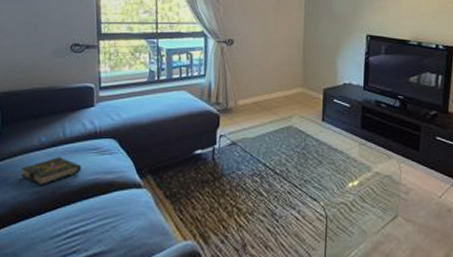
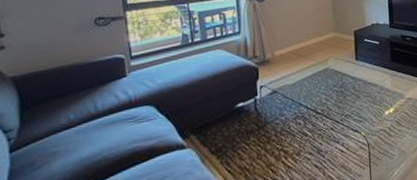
book: present [21,156,82,187] -> none [49,131,119,165]

